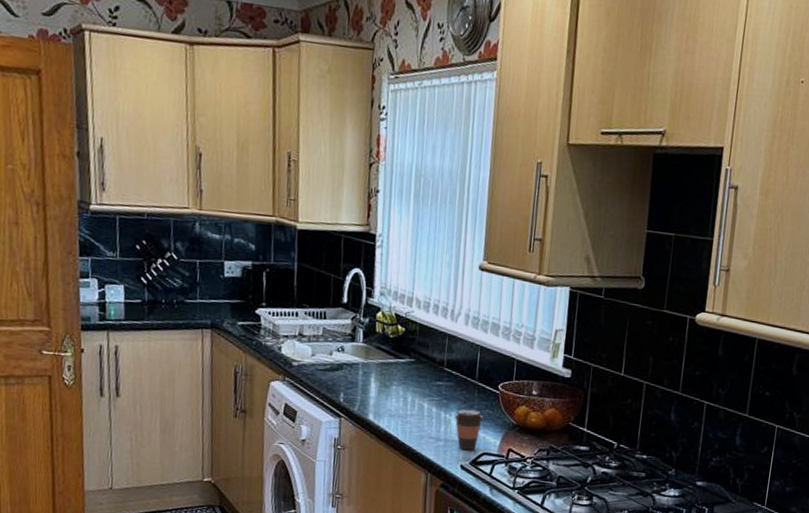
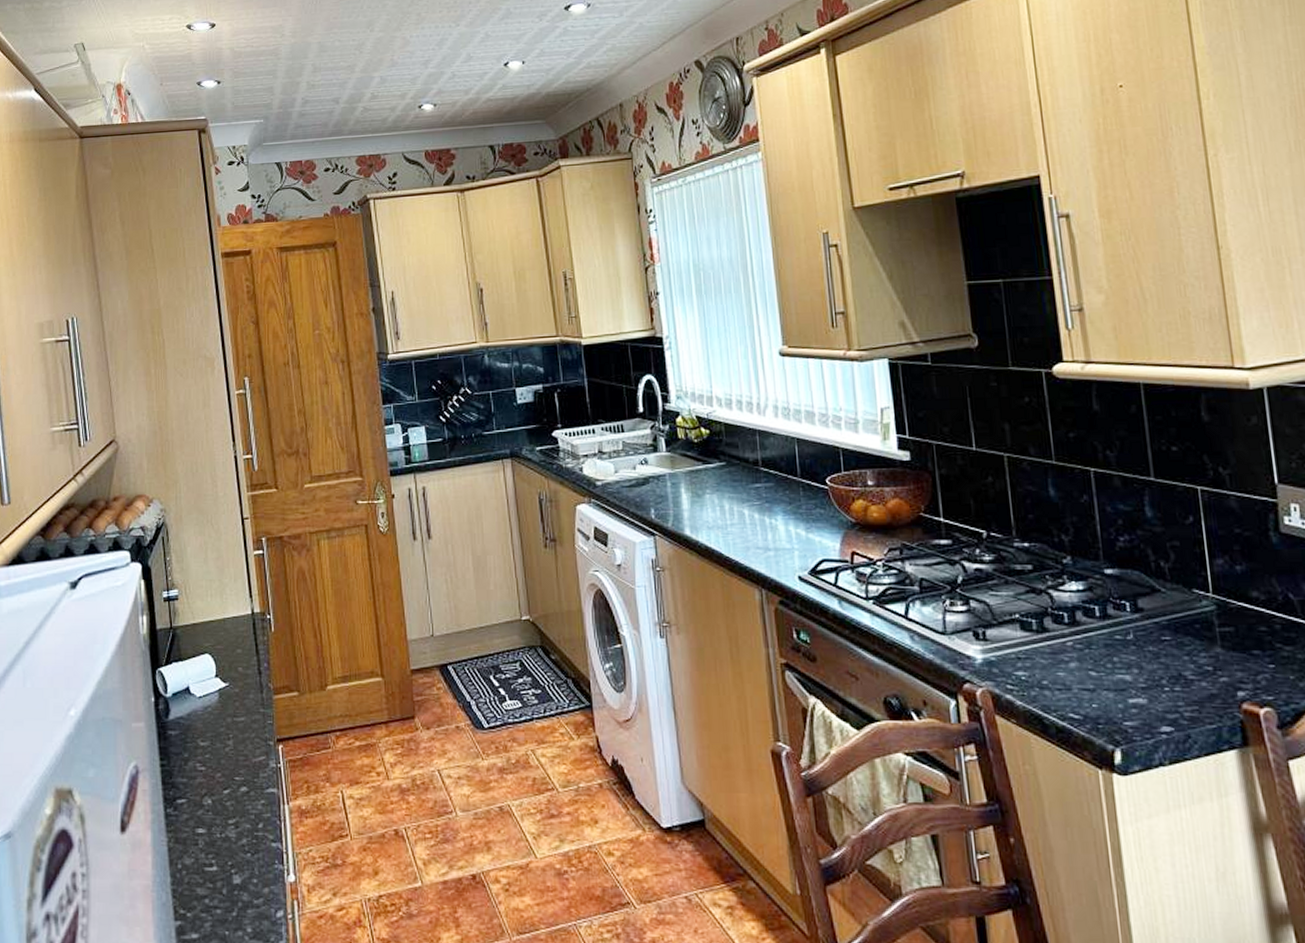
coffee cup: present [455,409,484,451] -> none [781,510,816,559]

